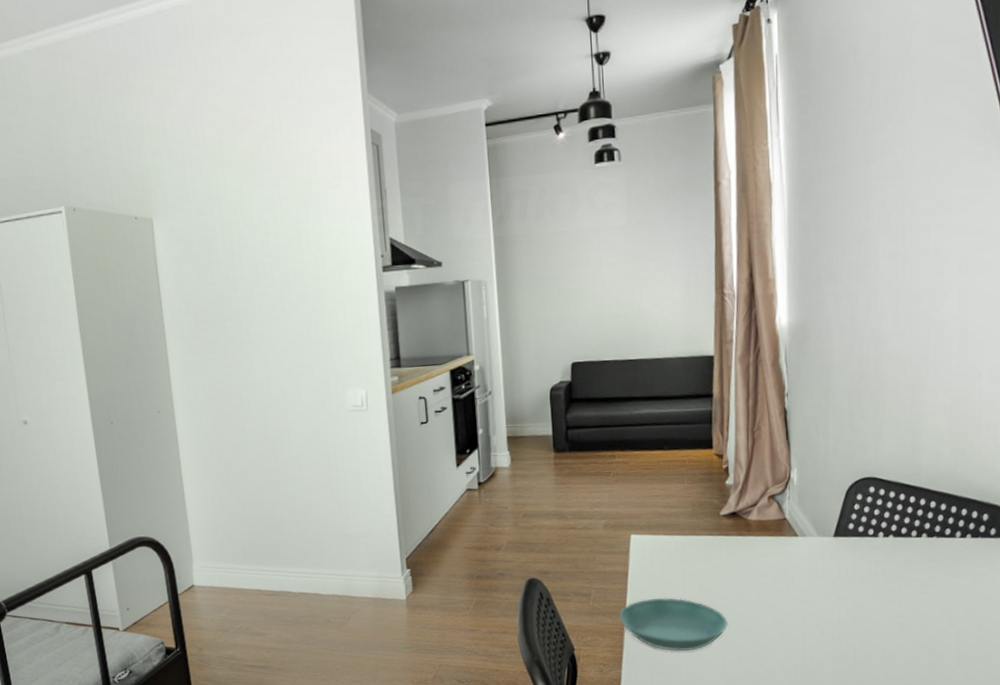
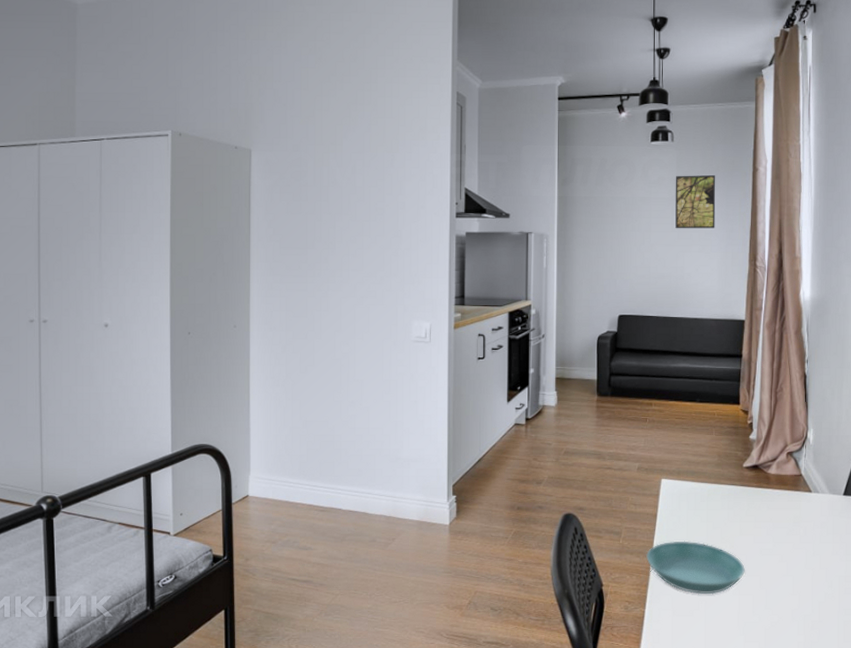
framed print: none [625,194,675,261] -> present [675,174,716,229]

